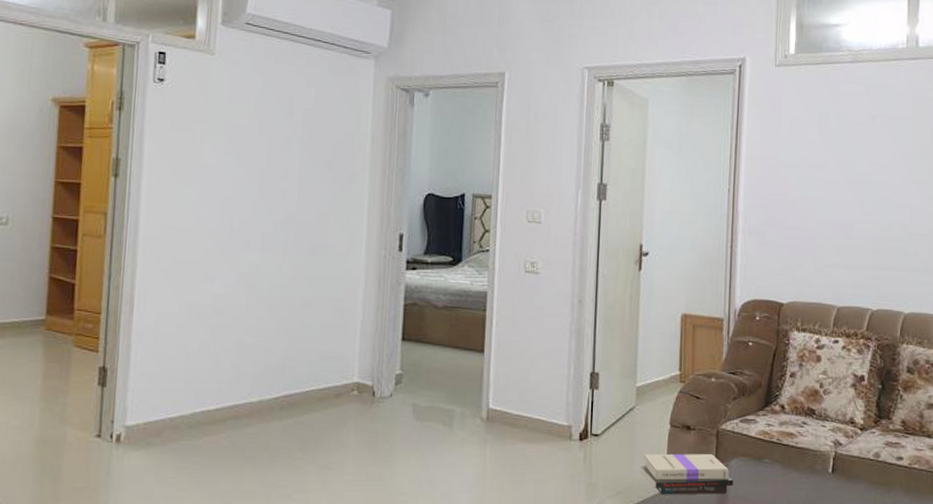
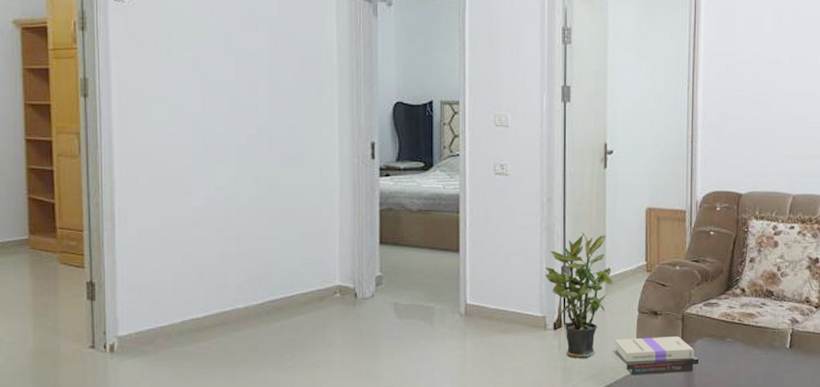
potted plant: none [572,336,644,474] -> present [545,232,613,359]

